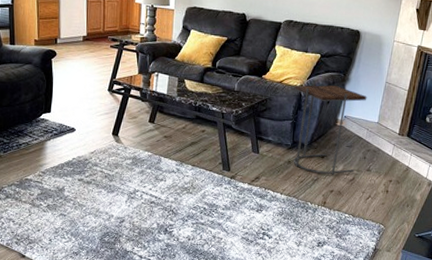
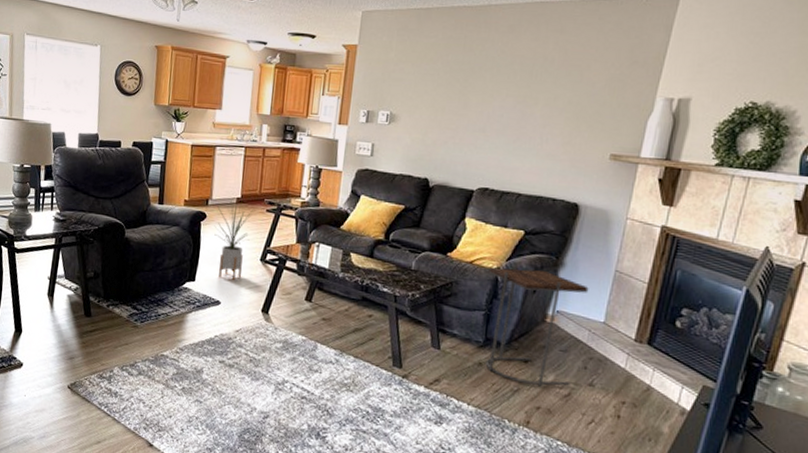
house plant: none [65,39,98,109] -> present [214,201,253,280]

